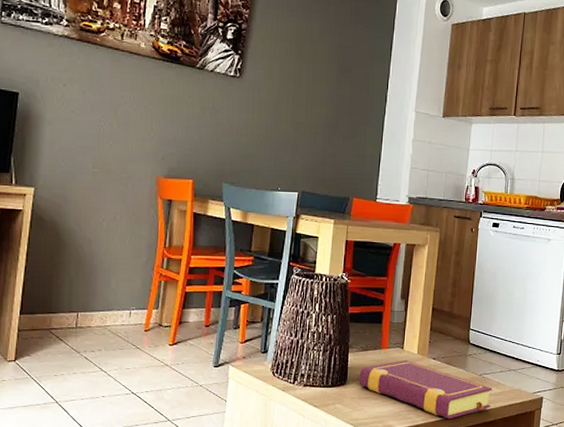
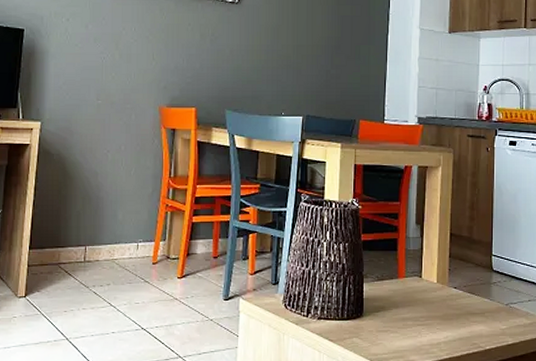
book: present [359,360,492,420] -> none [376,290,521,354]

